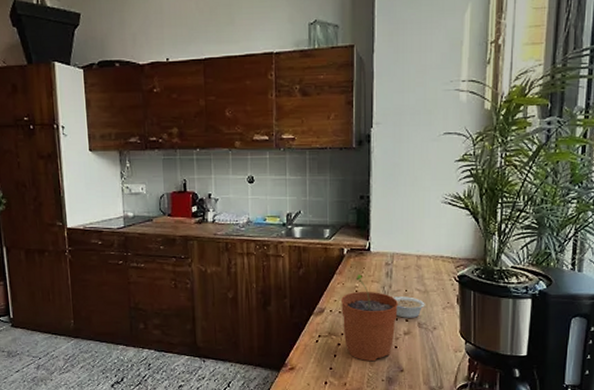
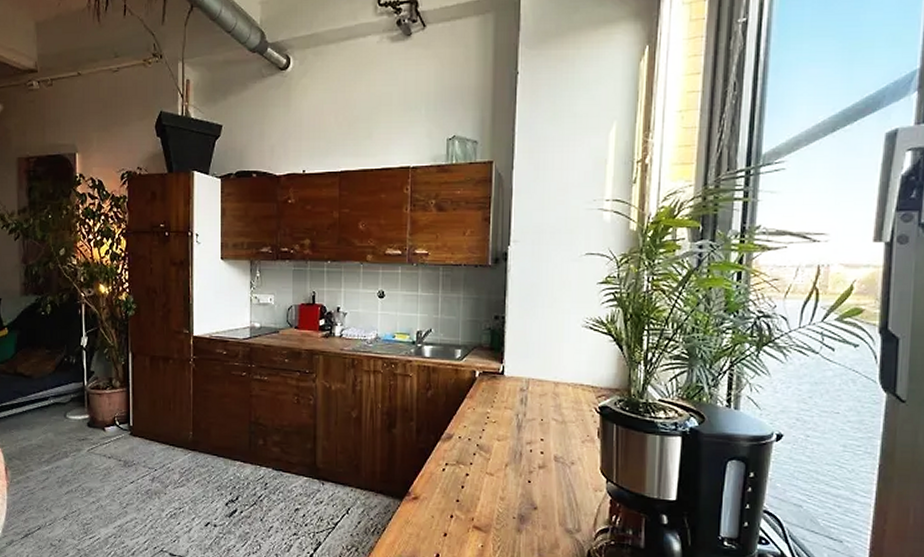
plant pot: present [340,274,399,362] -> none [470,399,534,496]
legume: present [392,296,426,318] -> none [527,426,564,450]

